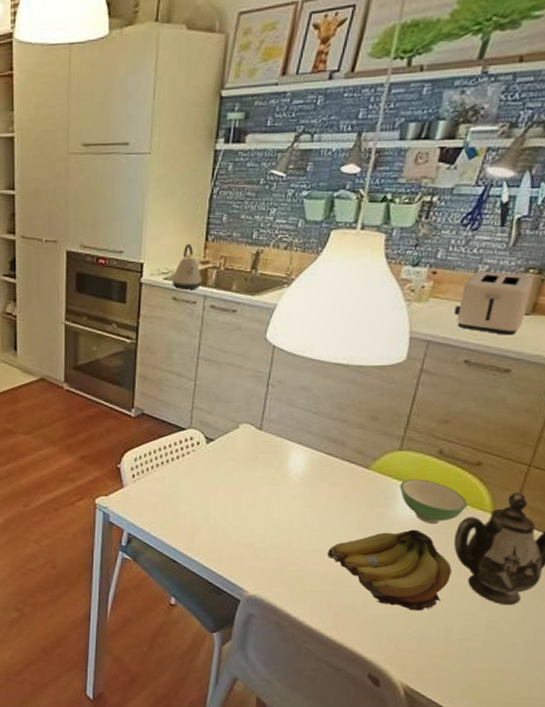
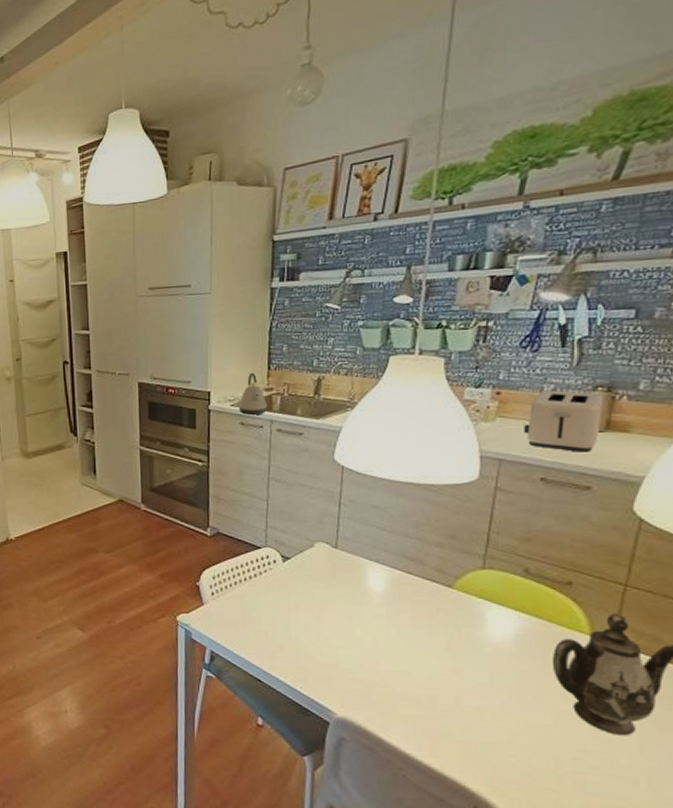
fruit: present [327,529,452,611] -> none [417,651,554,739]
bowl: present [399,478,468,525] -> none [486,598,563,647]

